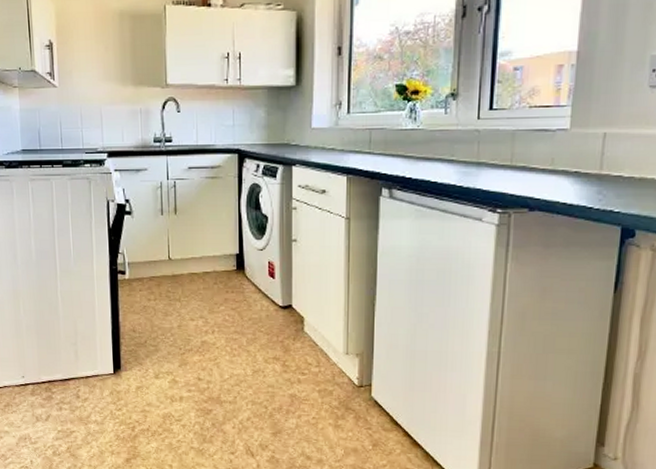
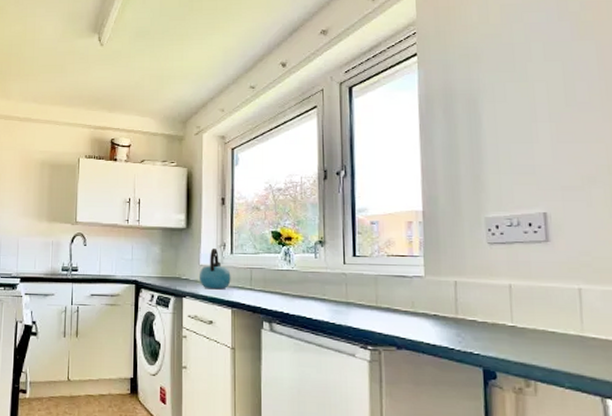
kettle: none [310,108,347,155] -> present [198,249,231,290]

